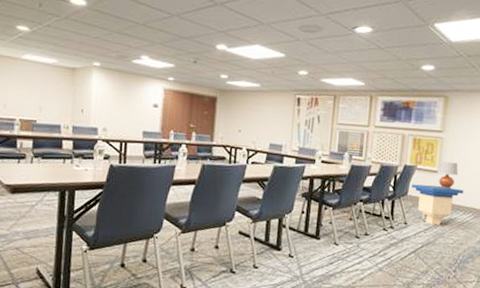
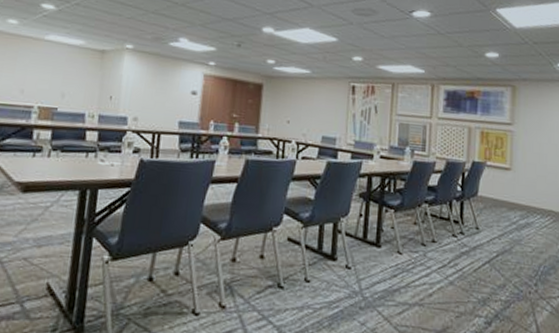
side table: present [412,184,464,226] -> none [482,183,540,231]
lamp: present [437,161,458,190] -> none [509,157,532,190]

